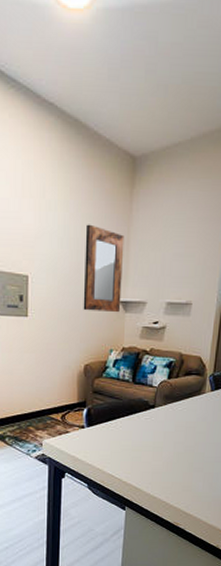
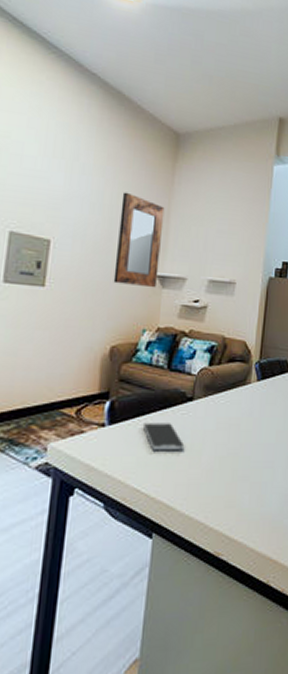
smartphone: none [114,425,149,447] -> present [142,422,185,451]

